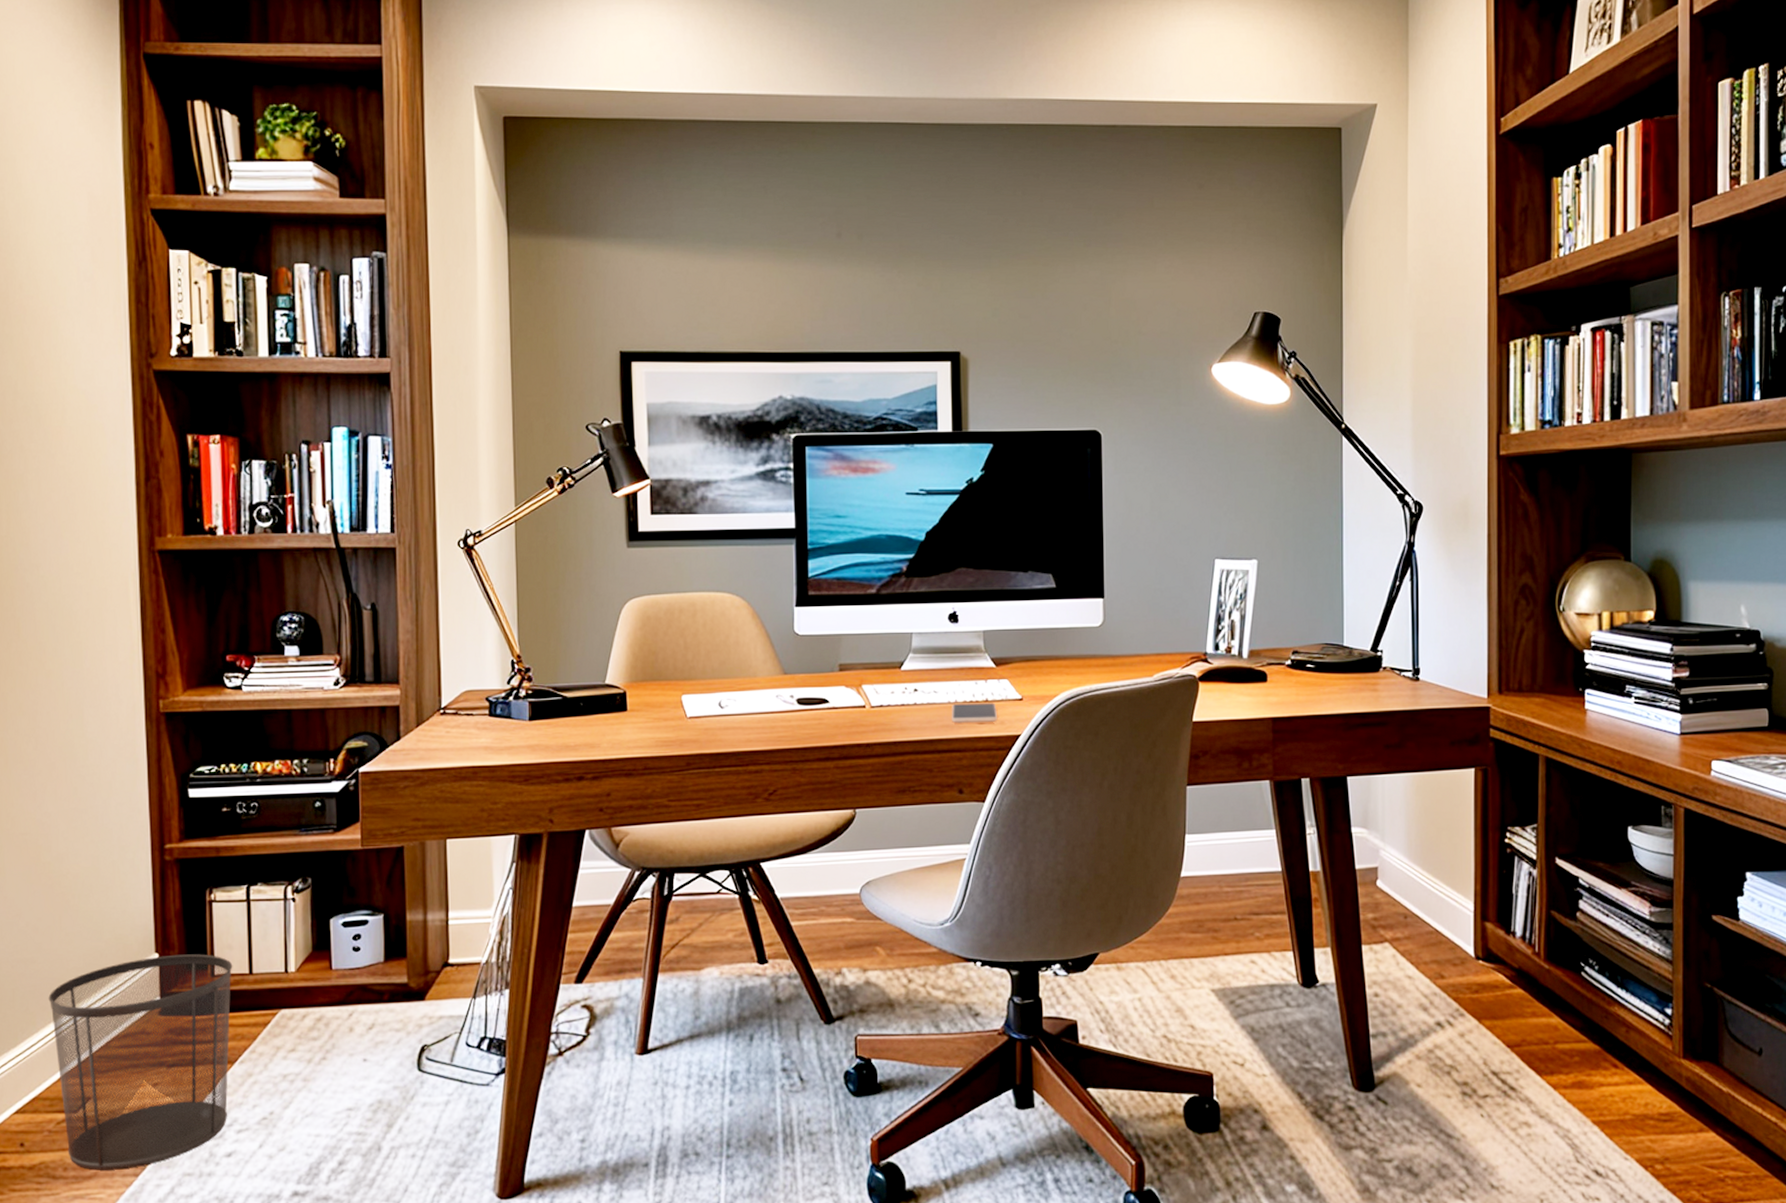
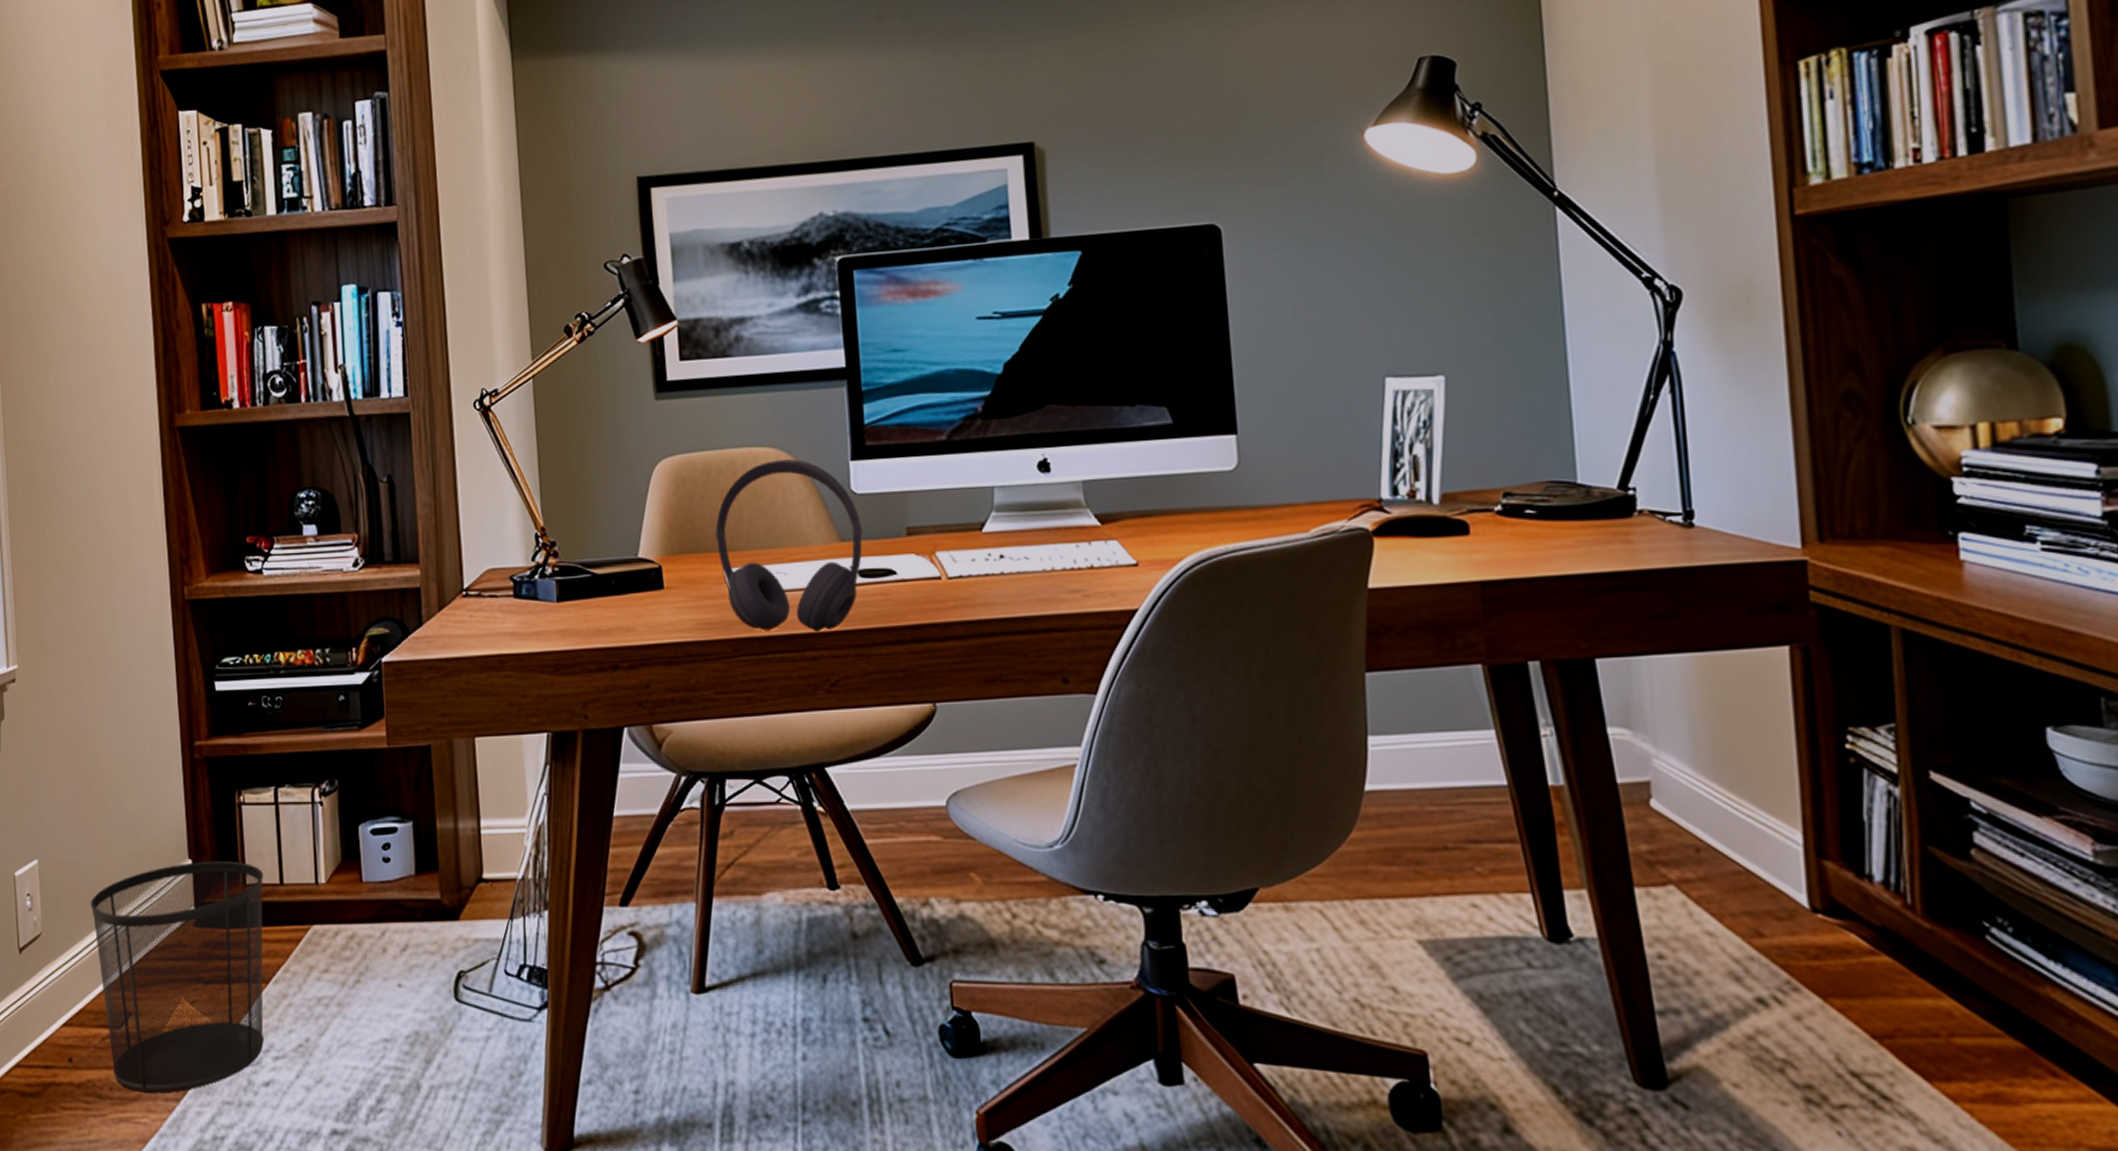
headphones: none [674,604,803,750] -> present [714,459,863,633]
smartphone: present [951,702,998,724] -> none [1047,569,1108,597]

